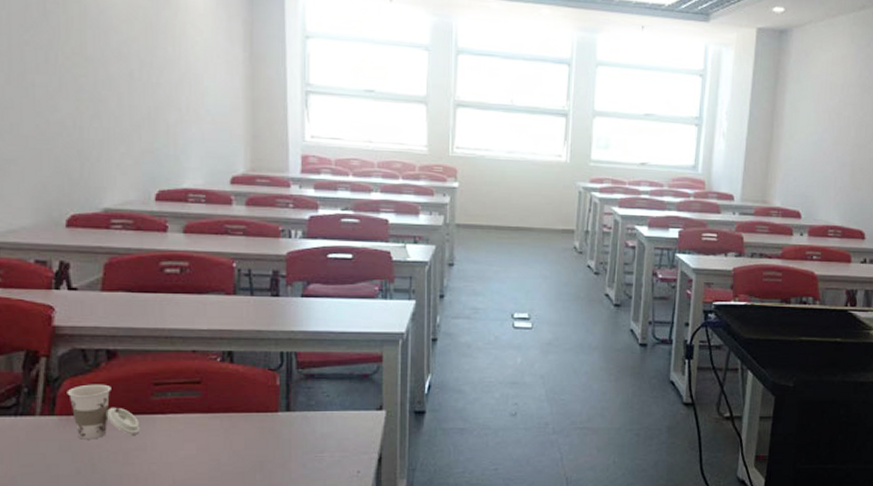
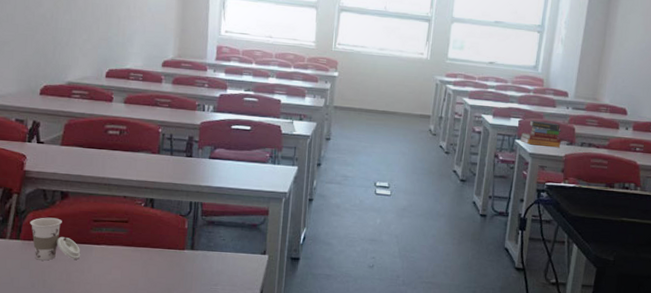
books: none [681,229,729,261] -> present [520,119,562,148]

